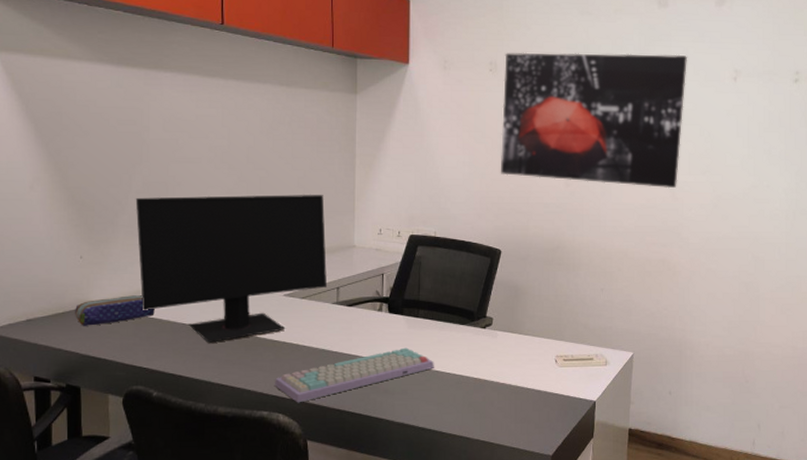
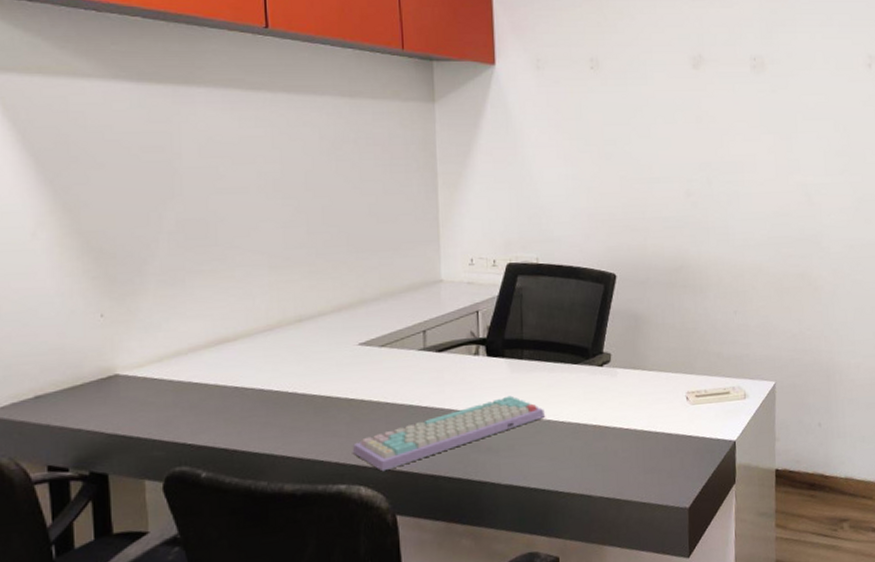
pencil case: present [75,295,155,326] -> none [97,356,199,399]
computer monitor: present [135,195,327,343] -> none [167,223,410,408]
wall art: present [501,52,688,189] -> none [607,41,816,193]

